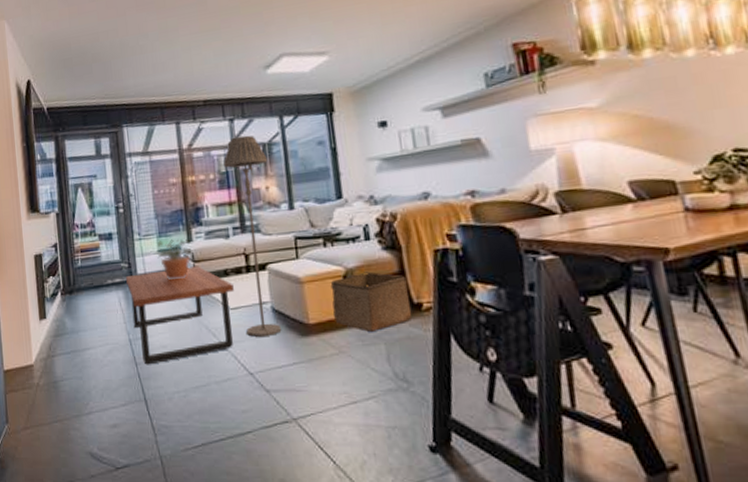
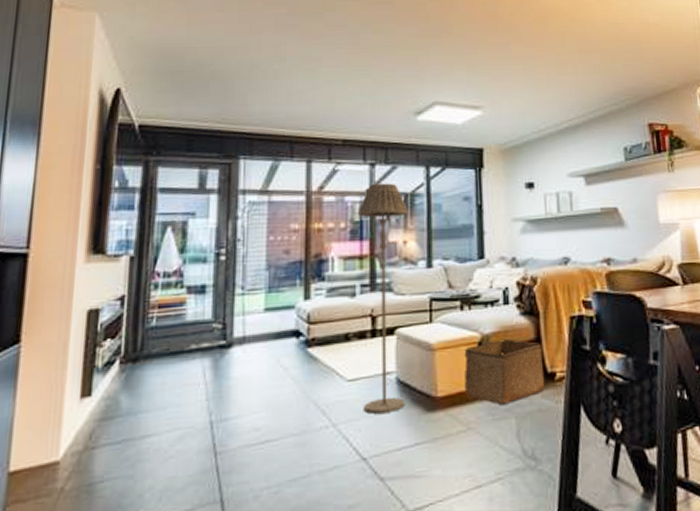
coffee table: present [126,266,234,365] -> none [217,328,354,455]
potted plant: present [155,239,196,281] -> none [261,295,313,346]

